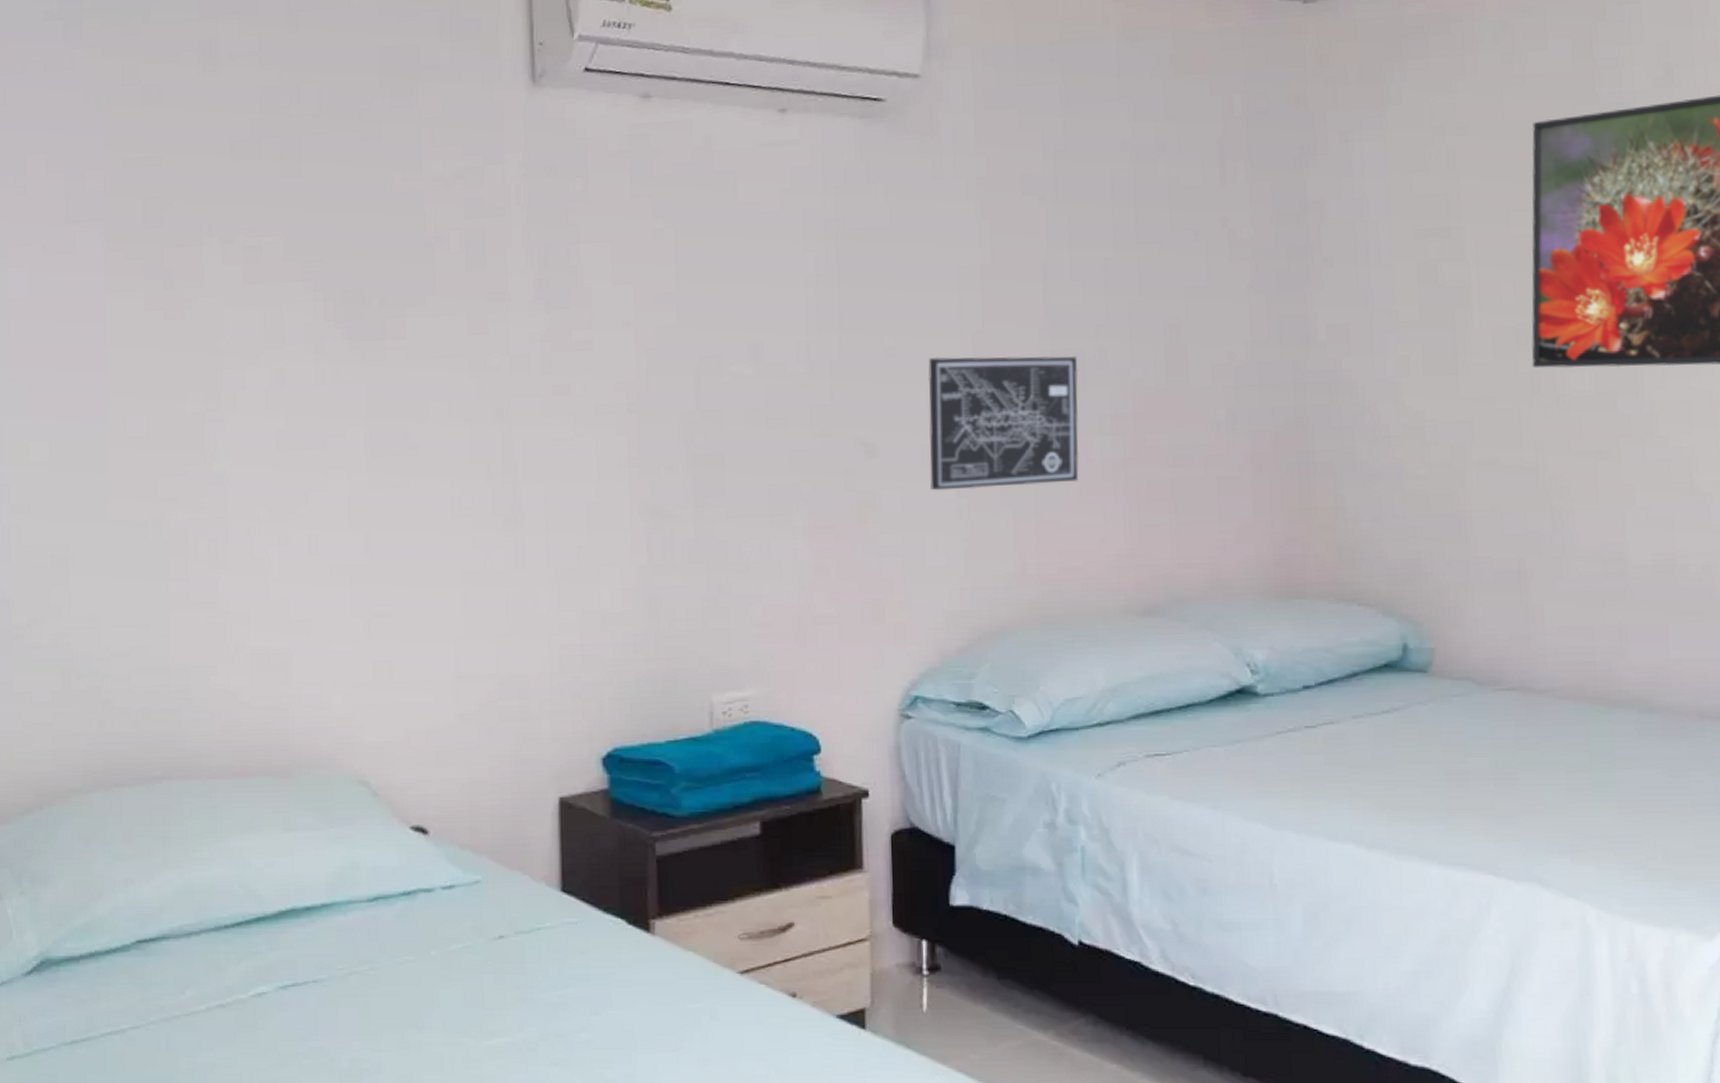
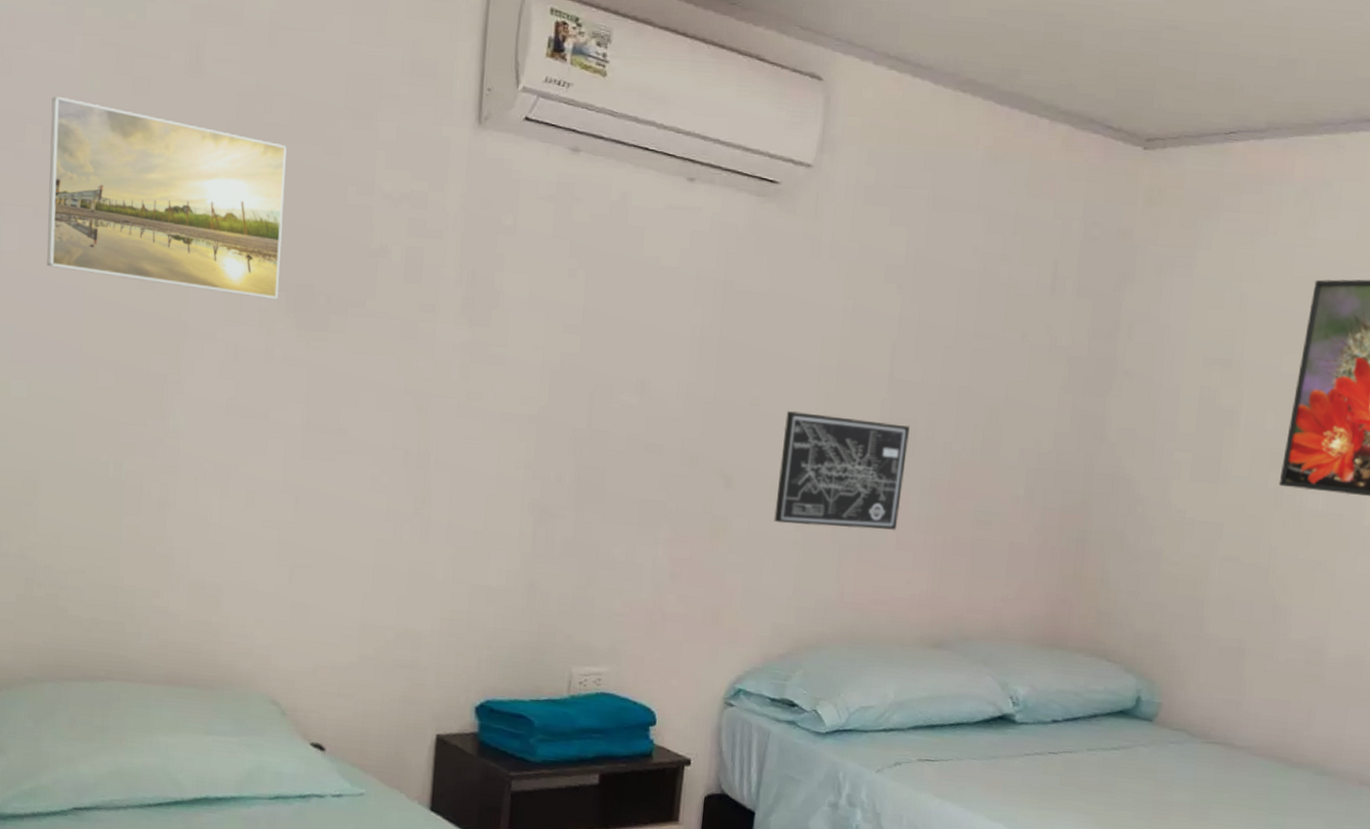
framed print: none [53,119,325,312] -> present [47,96,287,299]

